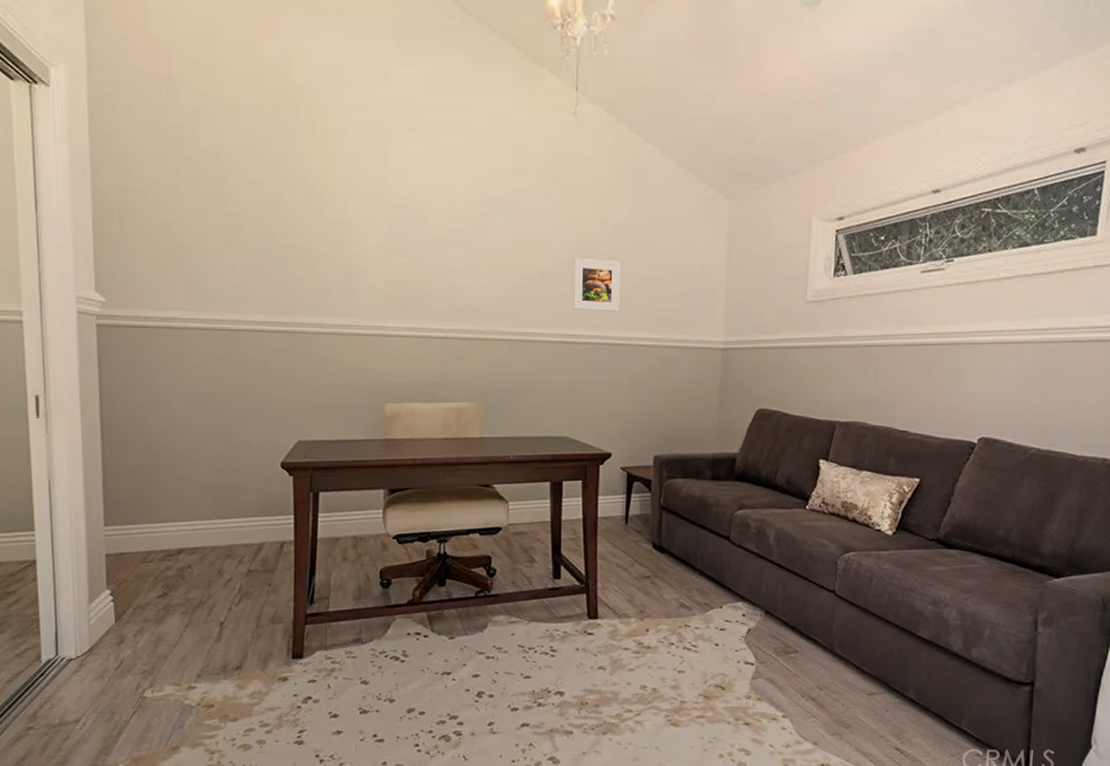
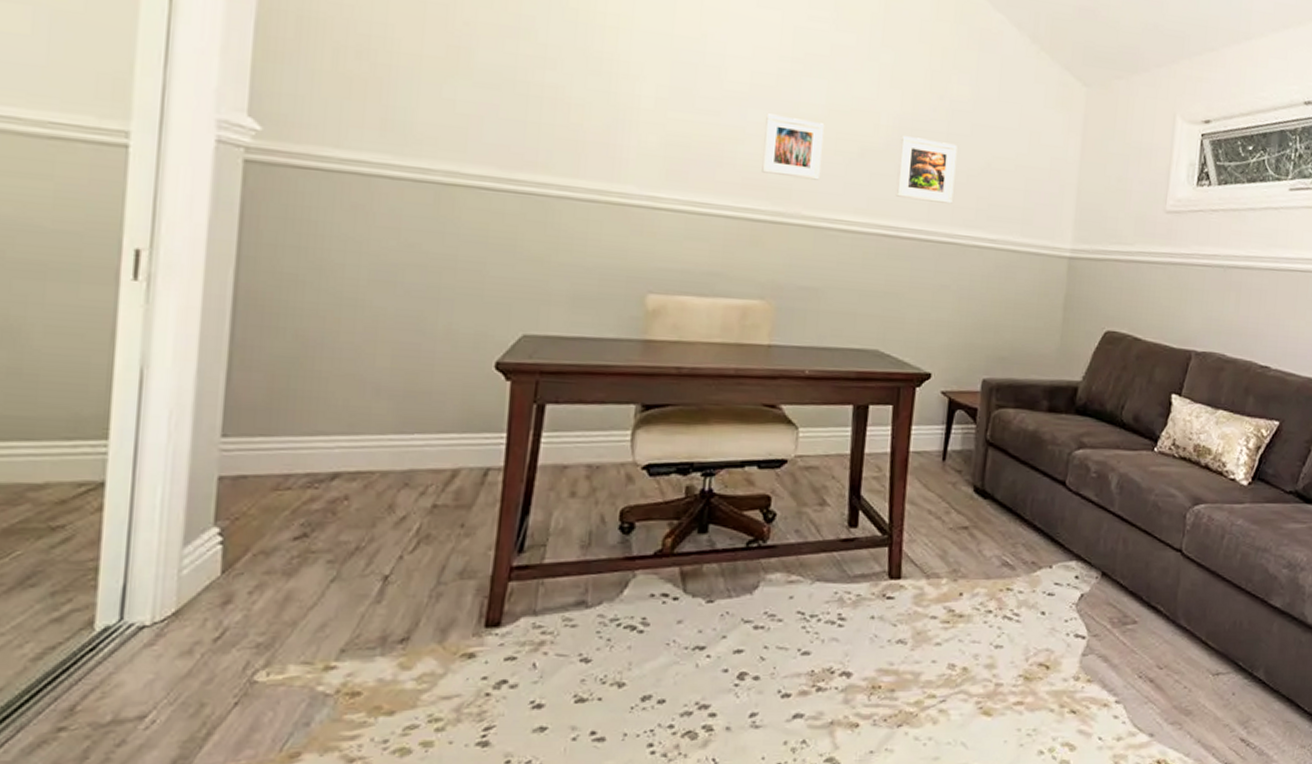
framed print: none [464,251,511,302] -> present [762,113,825,180]

